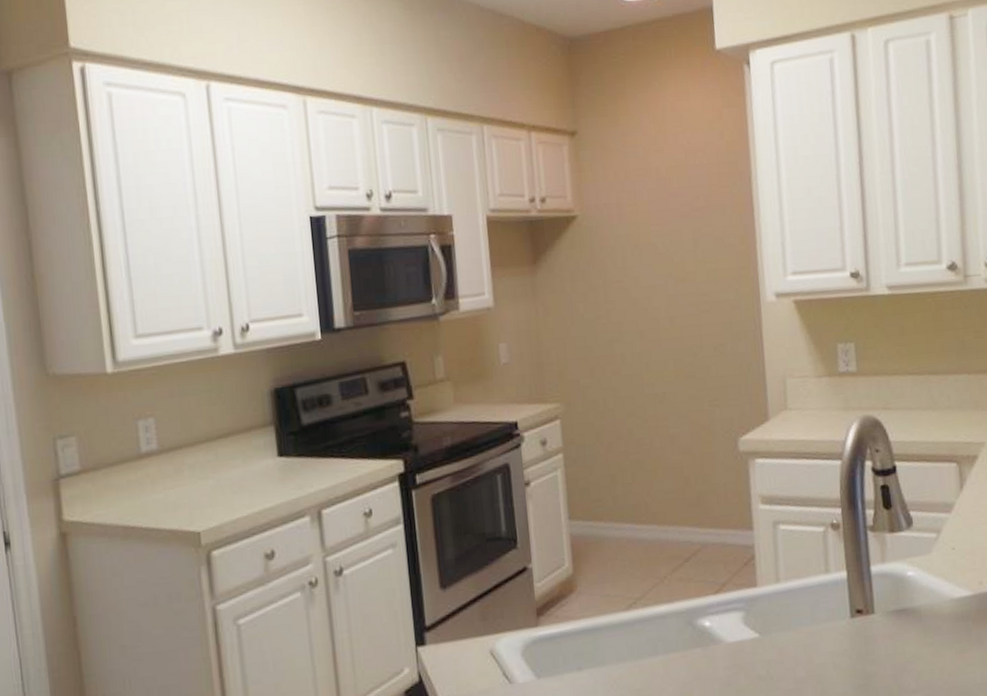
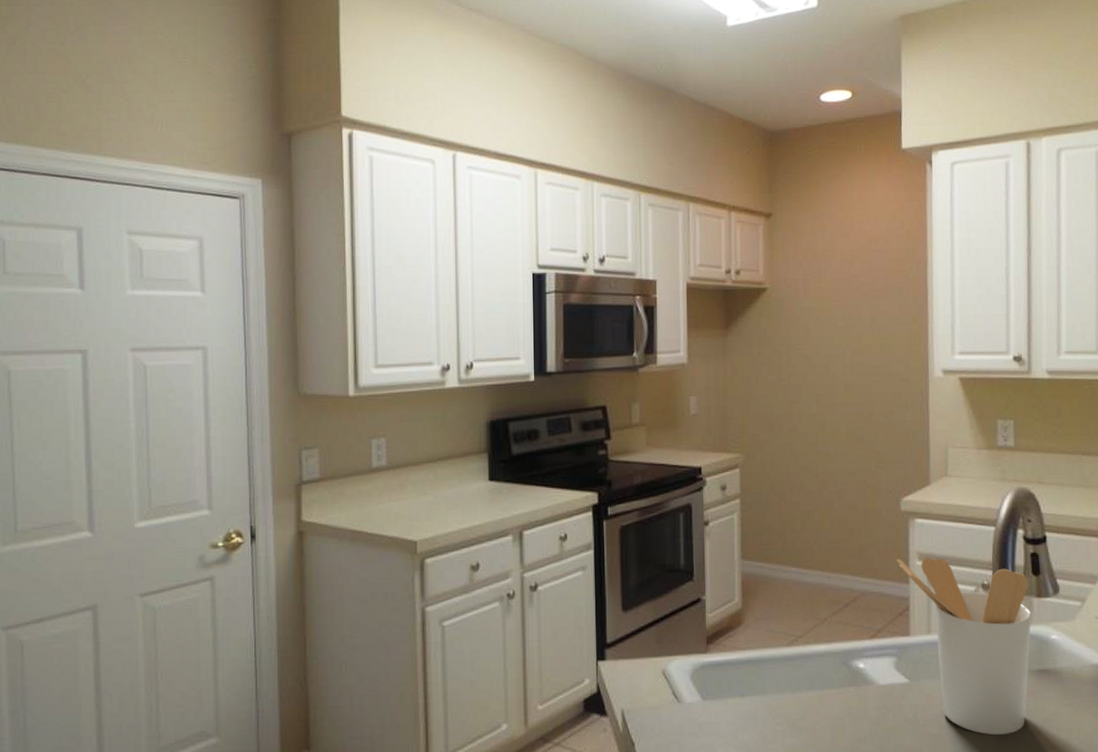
utensil holder: none [737,499,886,685] -> present [896,557,1031,736]

